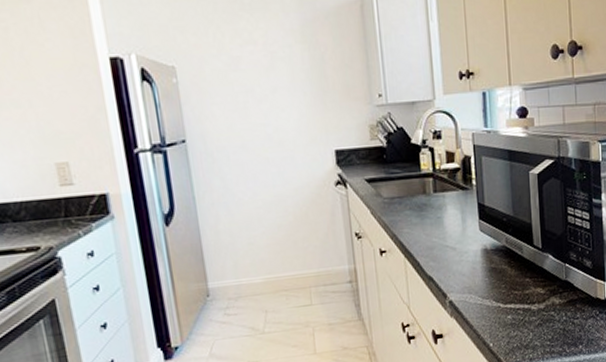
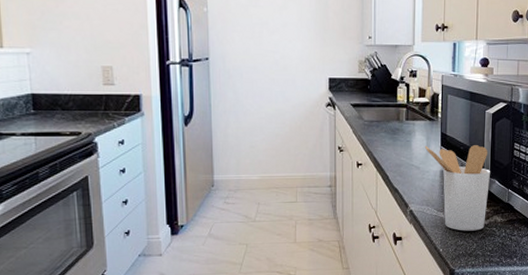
utensil holder: none [459,214,543,320] -> present [424,145,491,231]

